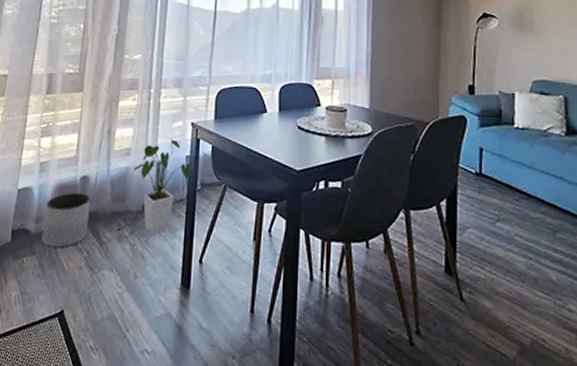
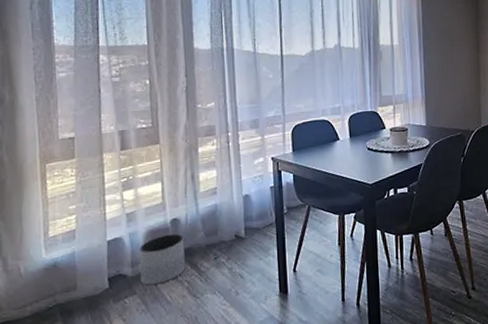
house plant: present [134,138,192,235] -> none [222,173,277,257]

